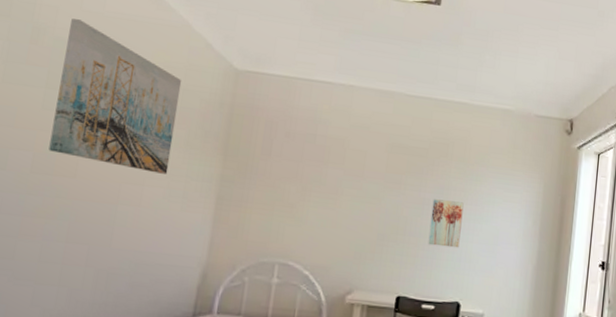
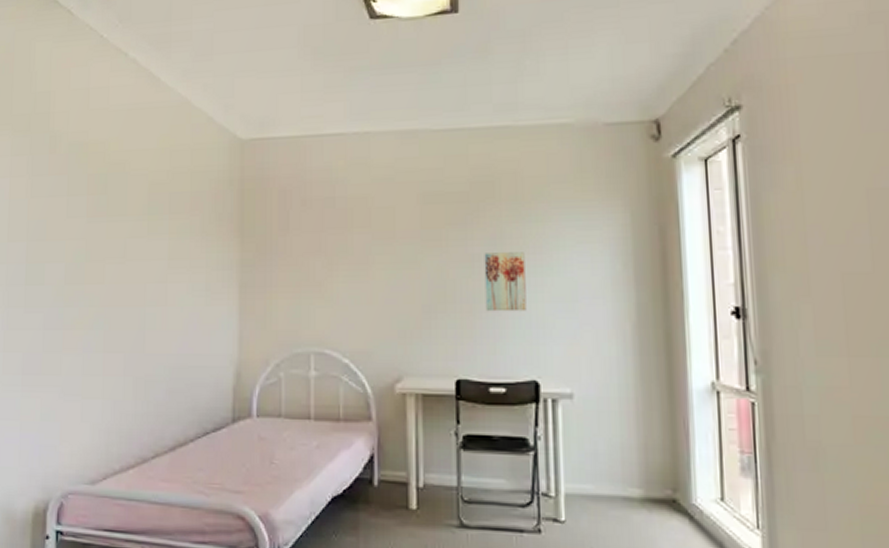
wall art: present [48,18,182,174] -> none [78,119,189,268]

